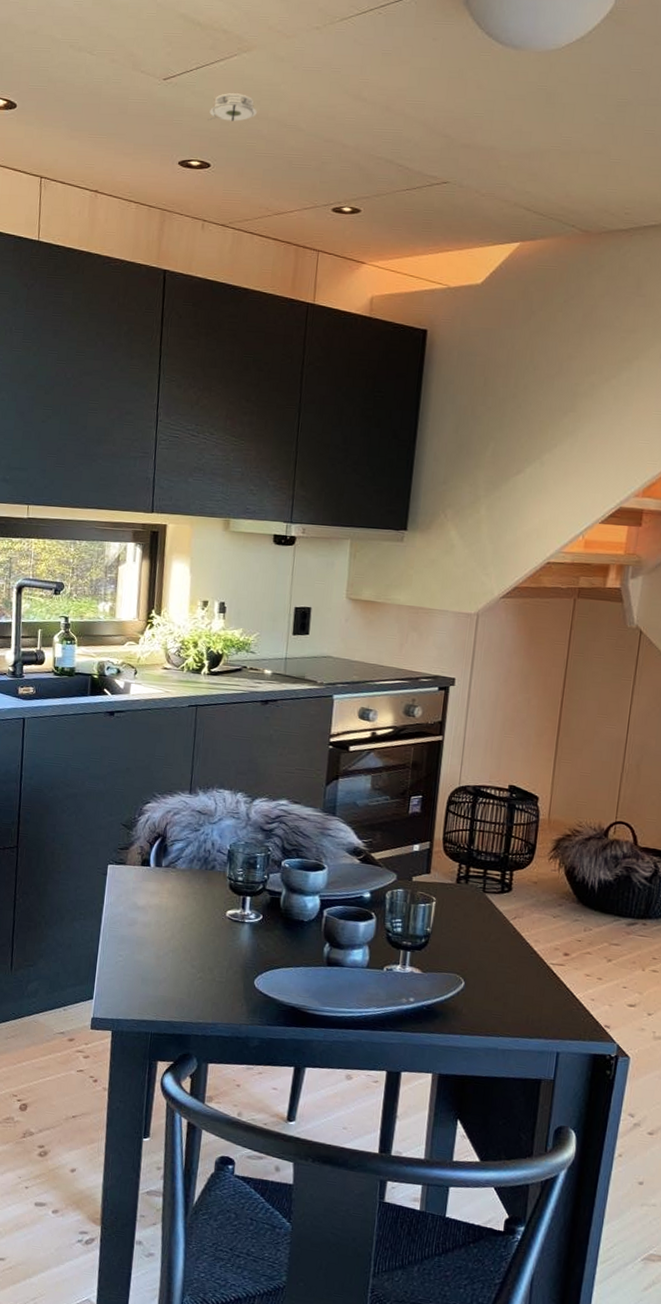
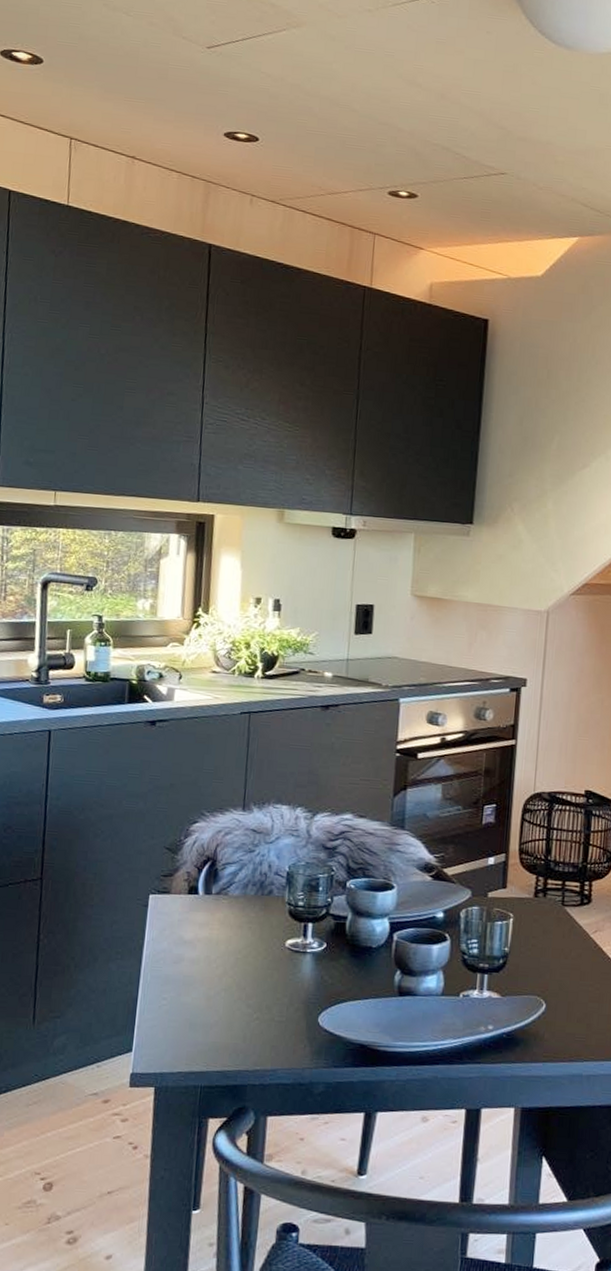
smoke detector: present [208,93,257,121] -> none [255,67,308,97]

